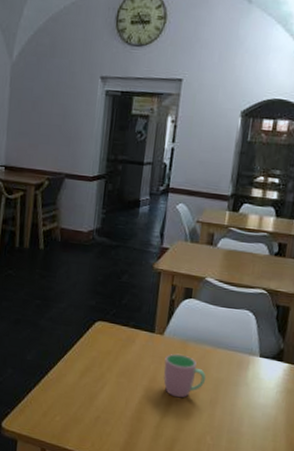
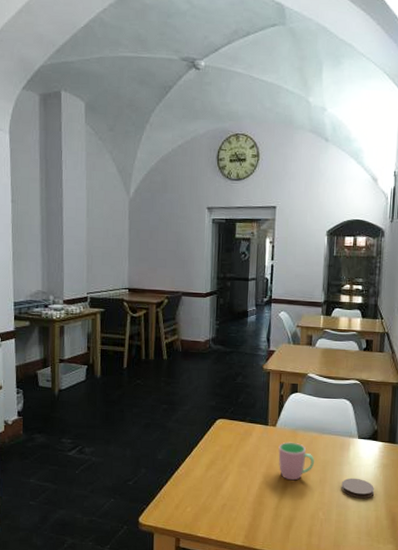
coaster: none [235,401,274,426] -> present [341,478,374,499]

